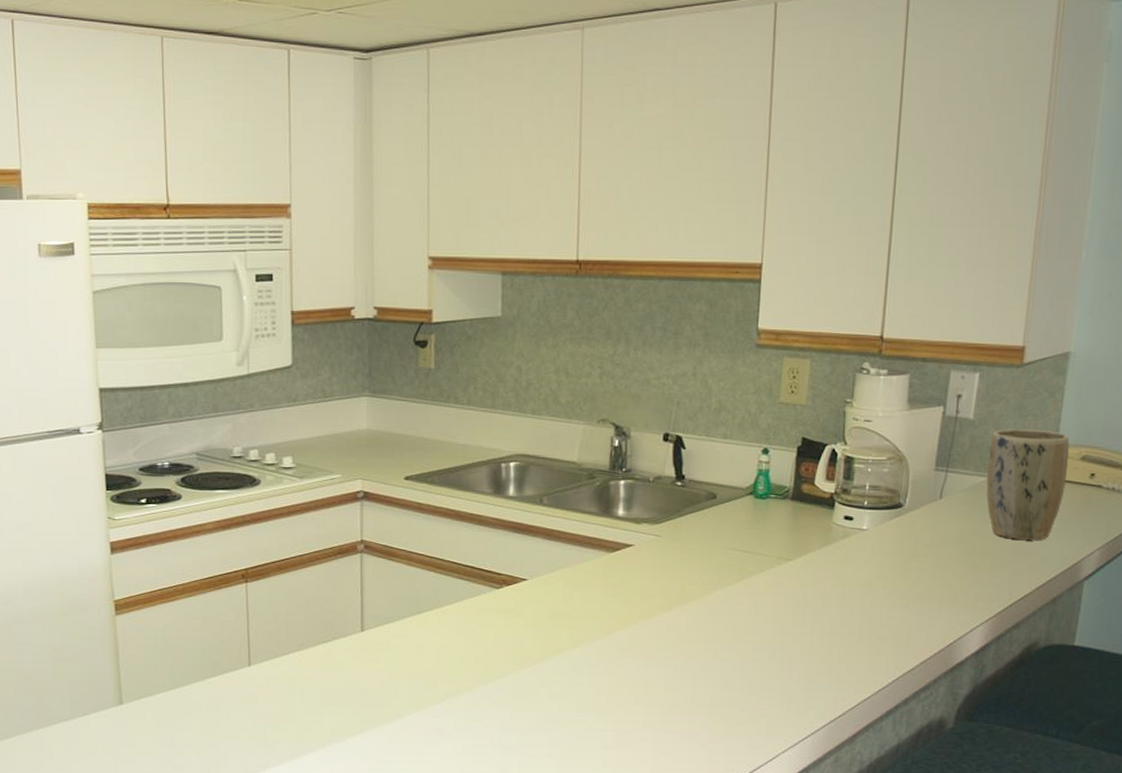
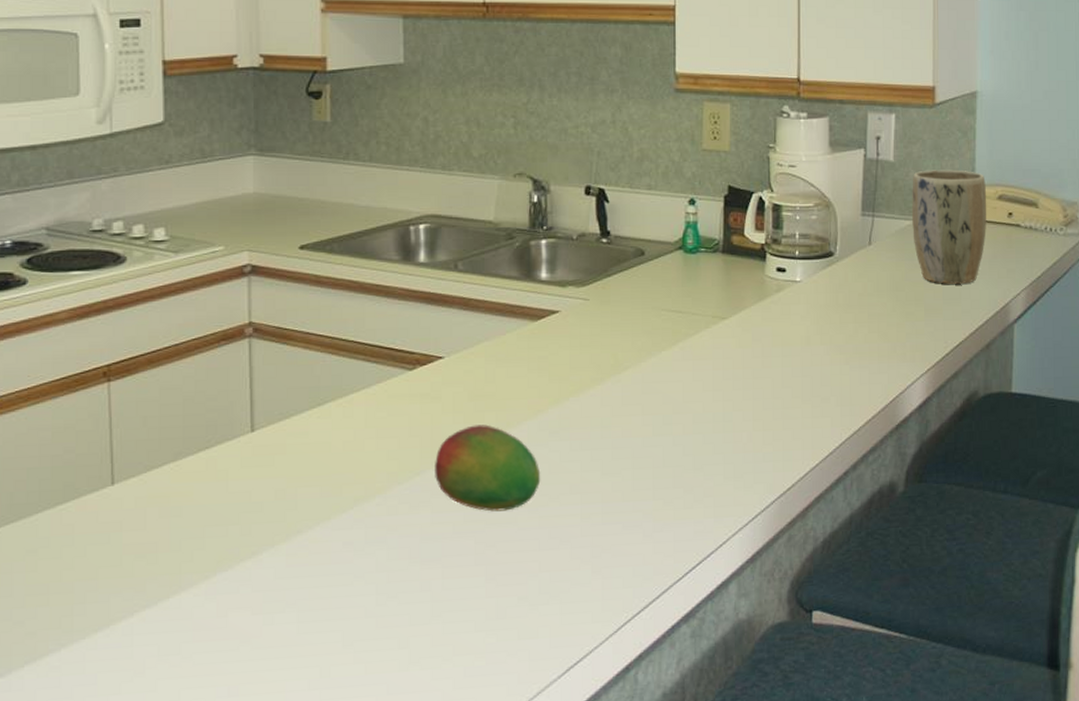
fruit: none [515,639,609,714] -> present [435,424,541,512]

